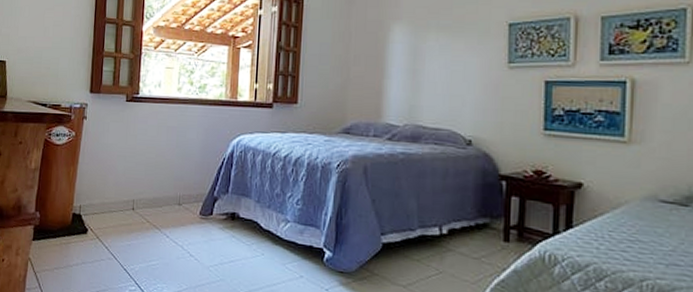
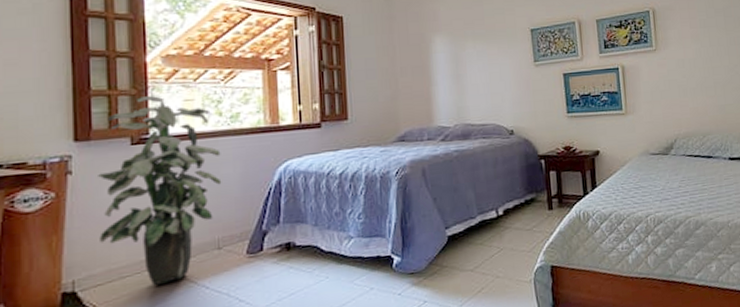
indoor plant: none [99,61,189,225] -> present [98,96,222,286]

